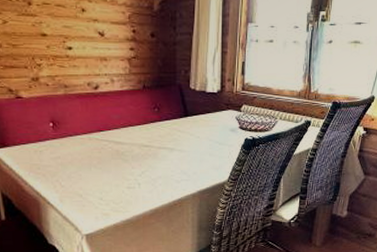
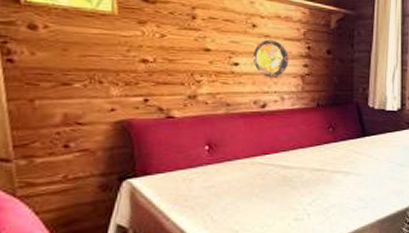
decorative plate: none [84,24,116,61] -> present [253,39,289,77]

